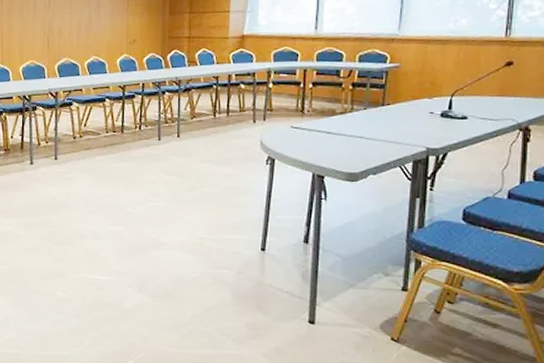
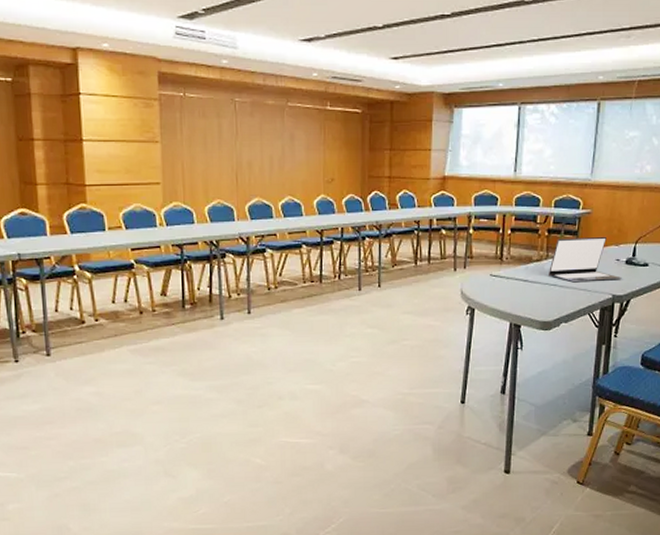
laptop: none [354,89,437,135] -> present [549,236,622,283]

